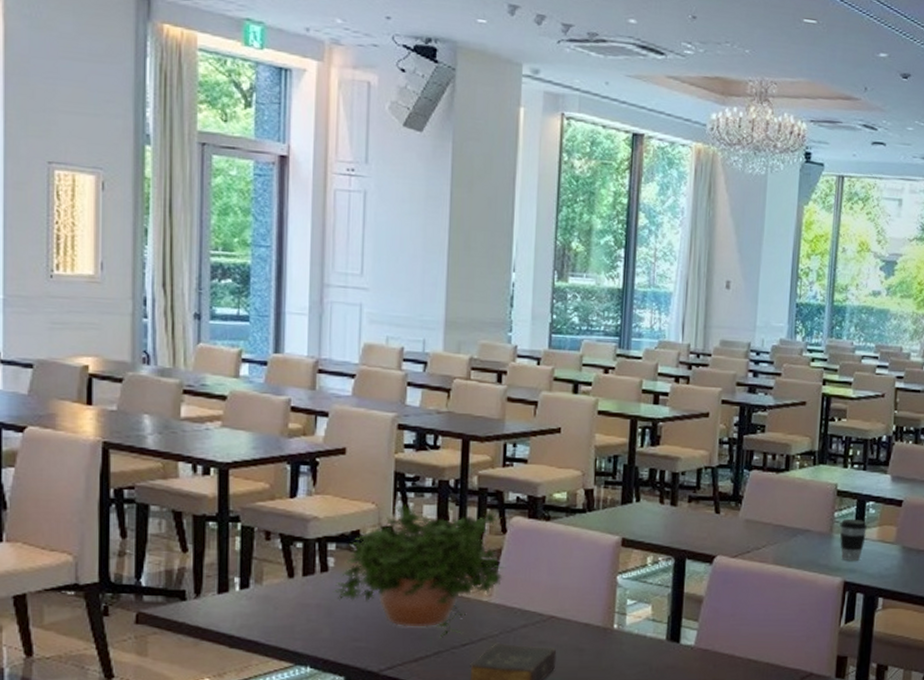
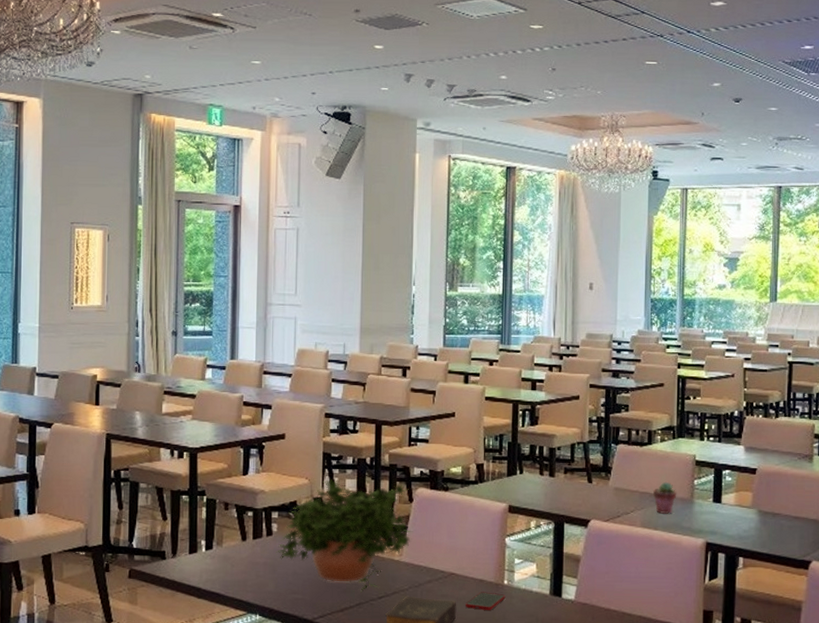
cell phone: none [567,637,615,658] -> present [466,592,506,610]
potted succulent: none [787,514,815,550] -> present [652,482,677,514]
coffee cup: present [839,518,868,562] -> none [700,485,726,524]

